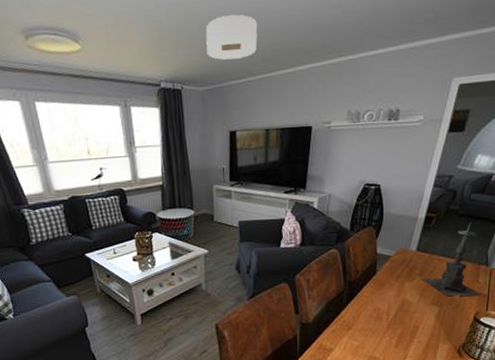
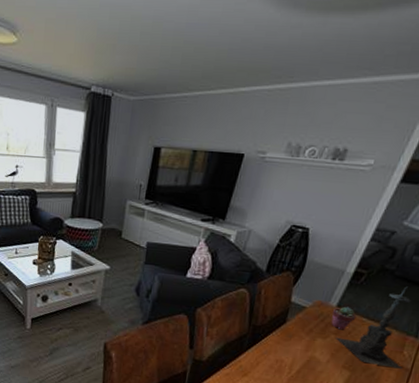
ceiling light: present [205,14,258,60] -> none [145,22,205,71]
potted succulent: none [413,249,435,271] -> present [331,306,357,330]

